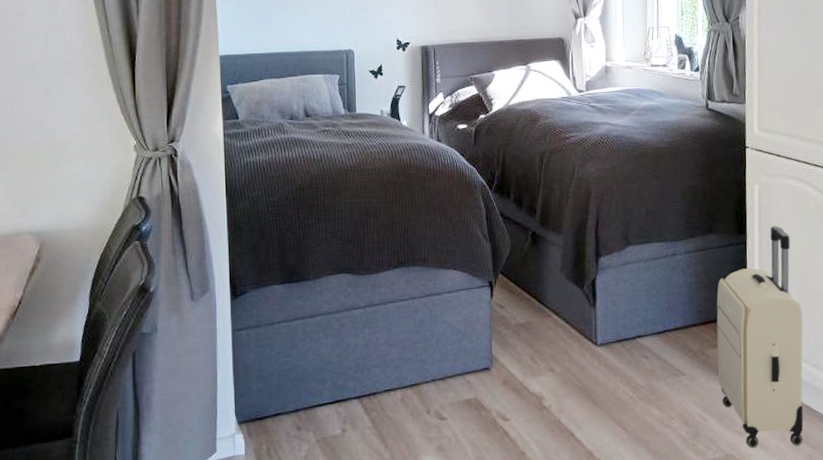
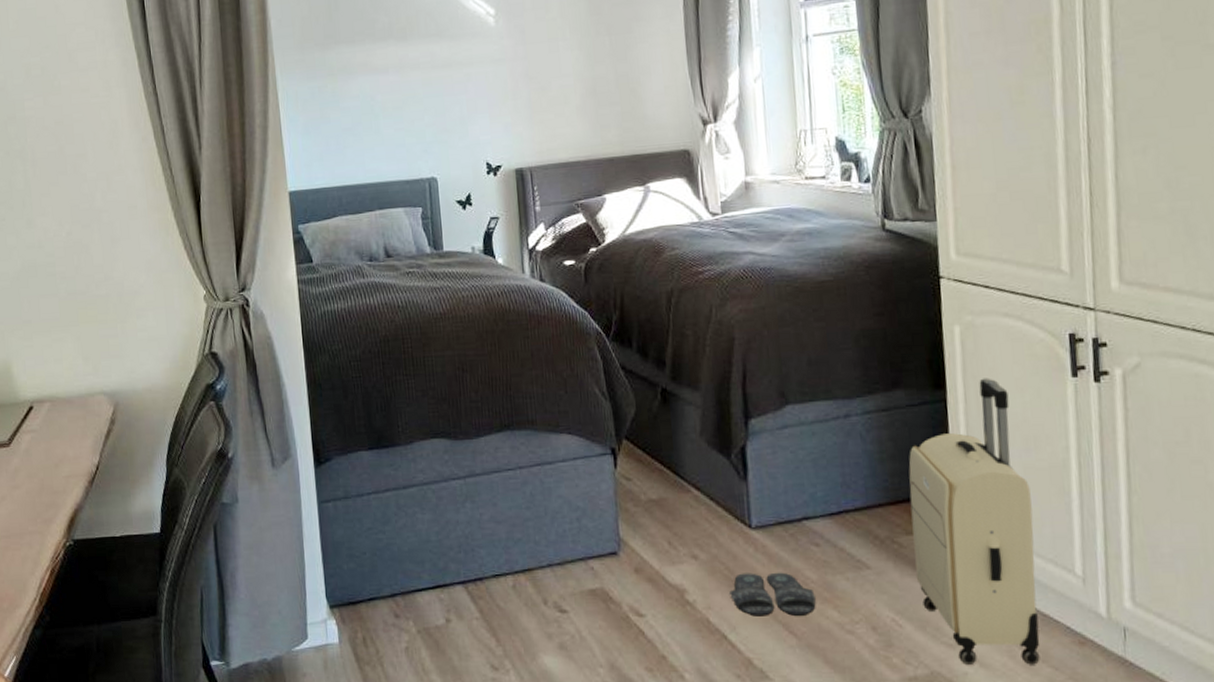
slippers: none [577,380,643,417] -> present [729,572,816,617]

